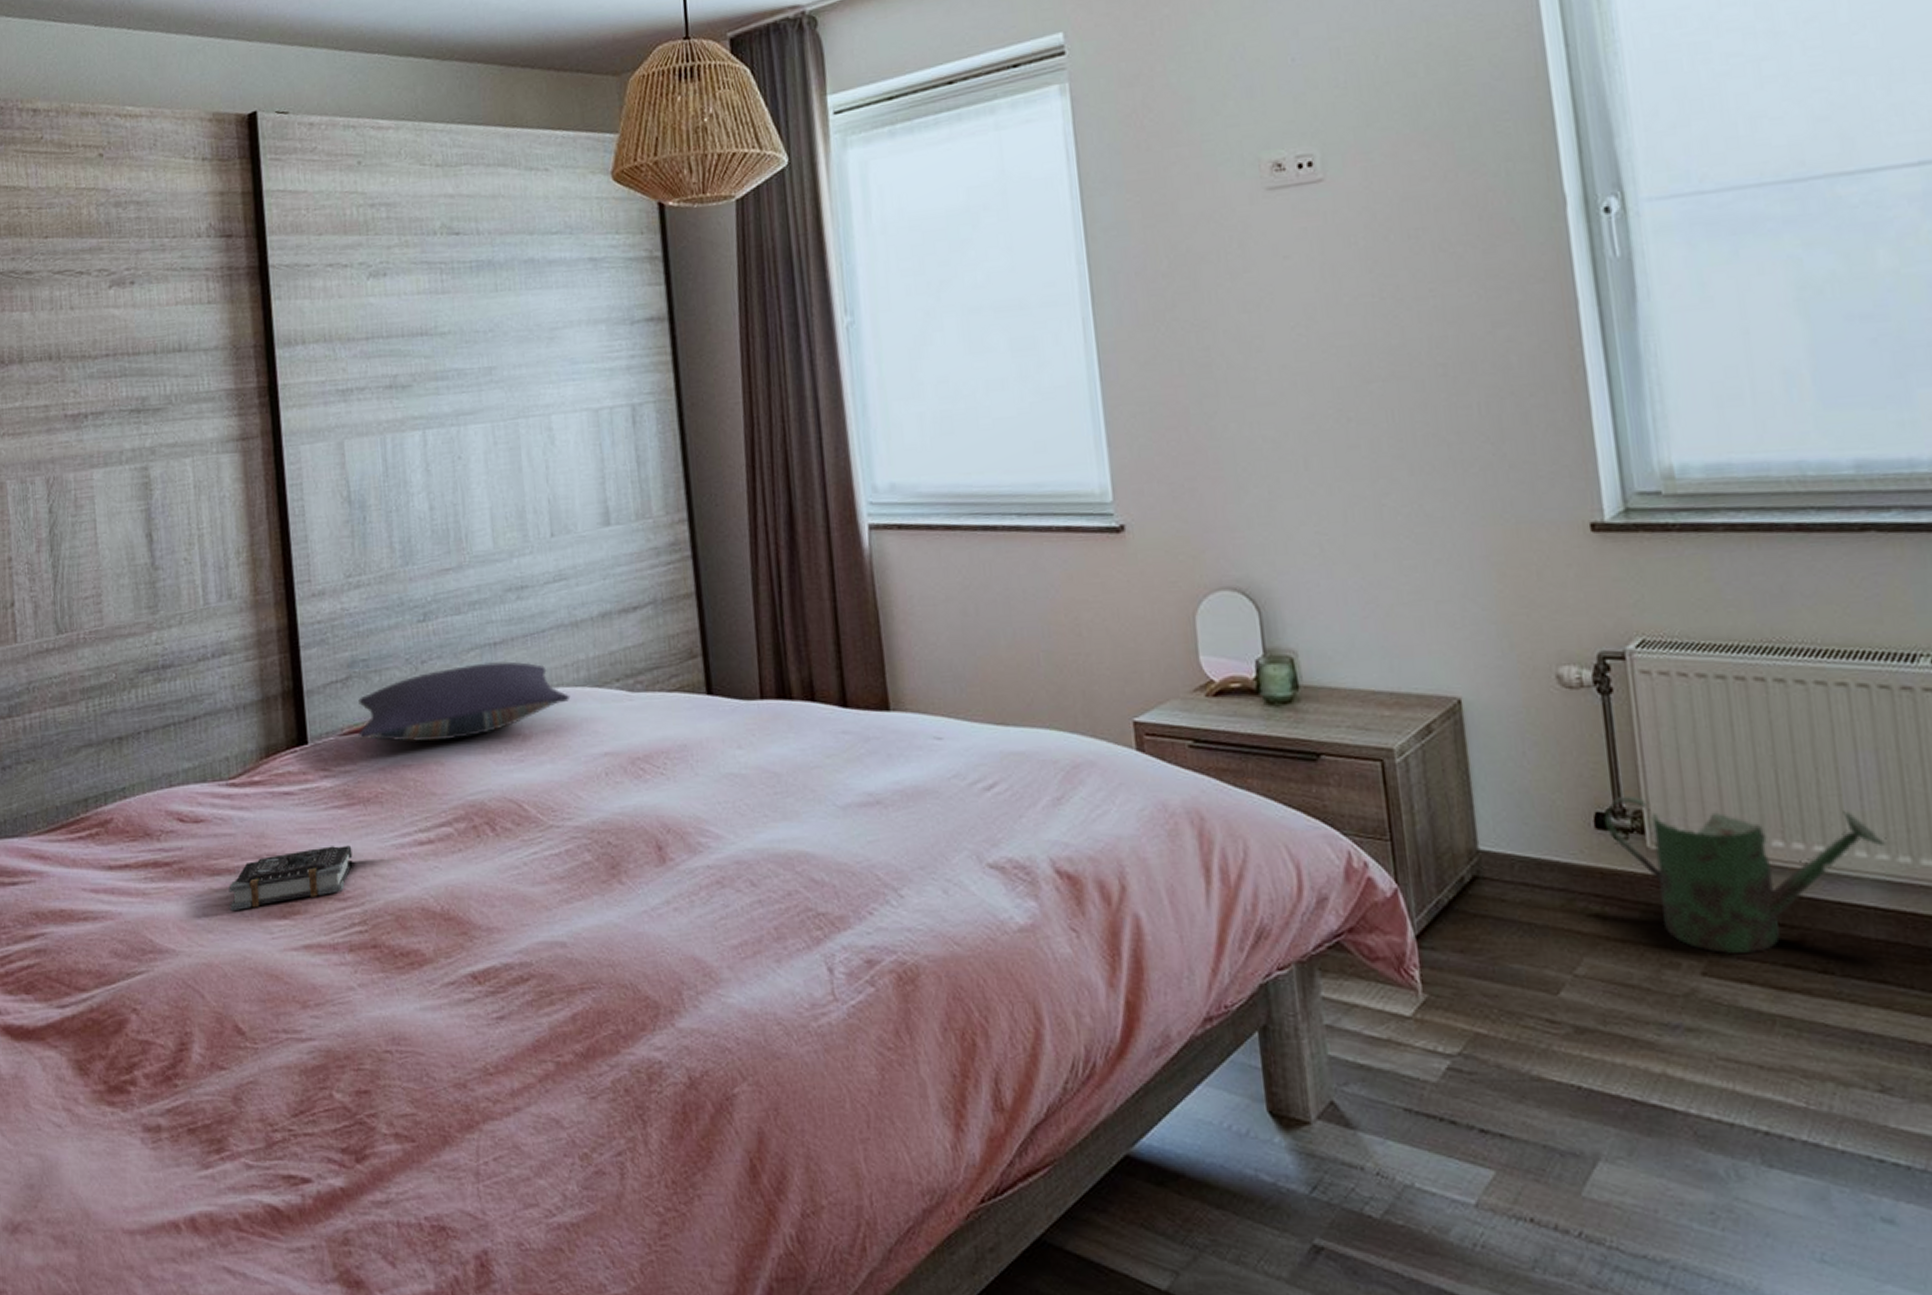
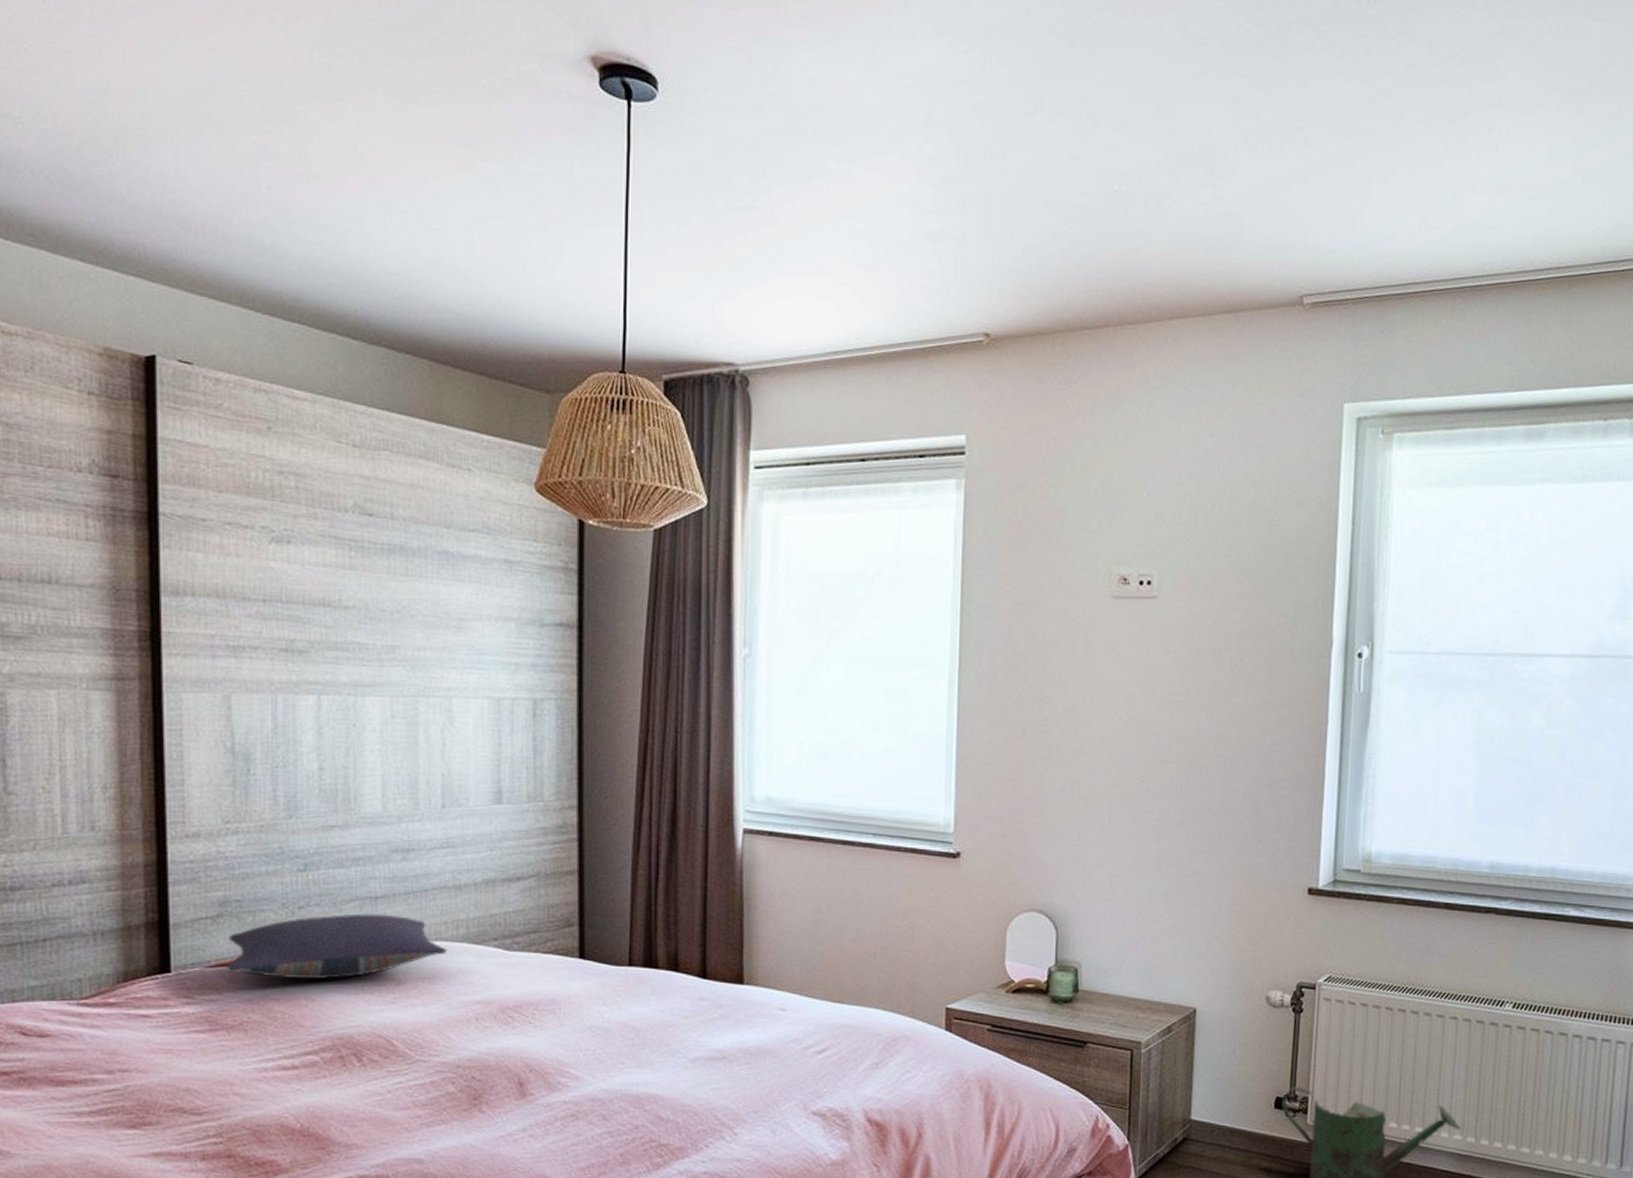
book: present [228,845,353,910] -> none [74,1066,212,1119]

